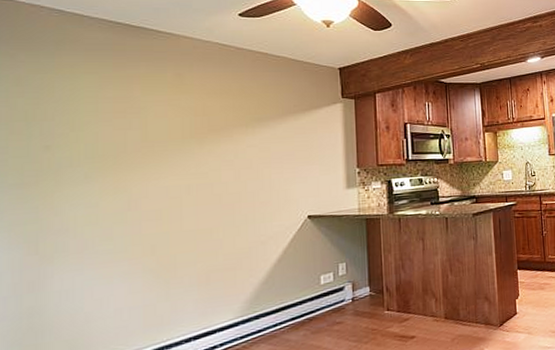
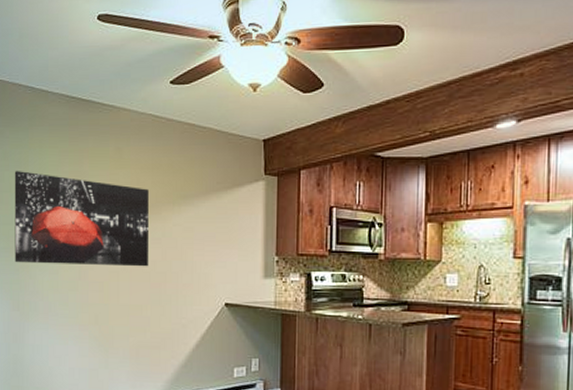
wall art: none [31,98,218,200] -> present [14,171,149,267]

